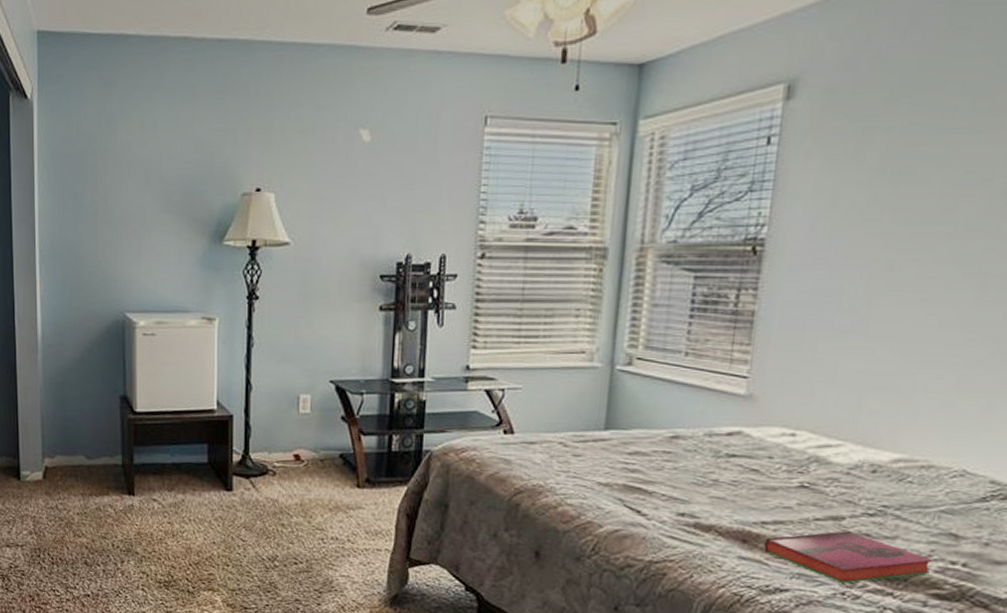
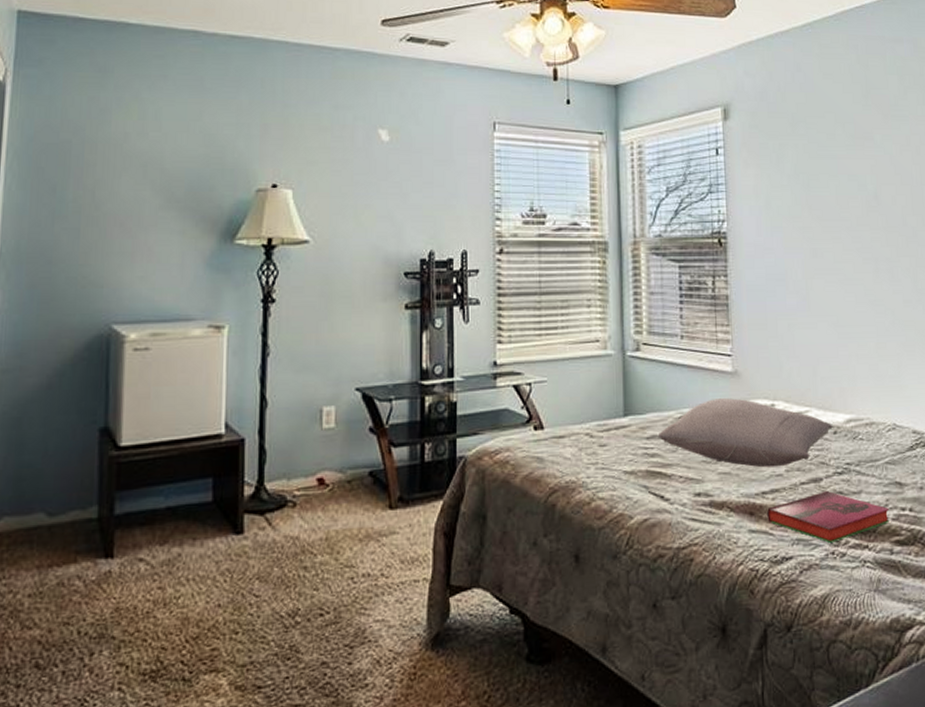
pillow: none [642,421,873,499] -> present [657,398,833,468]

